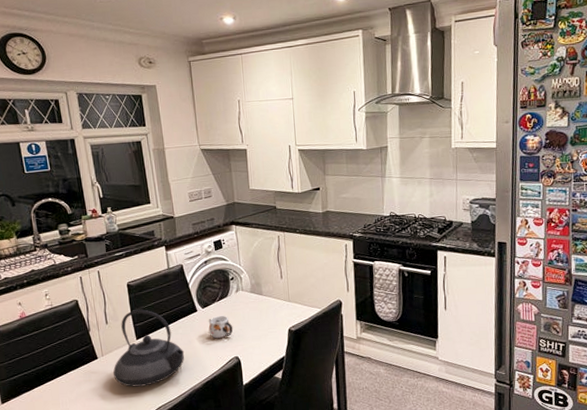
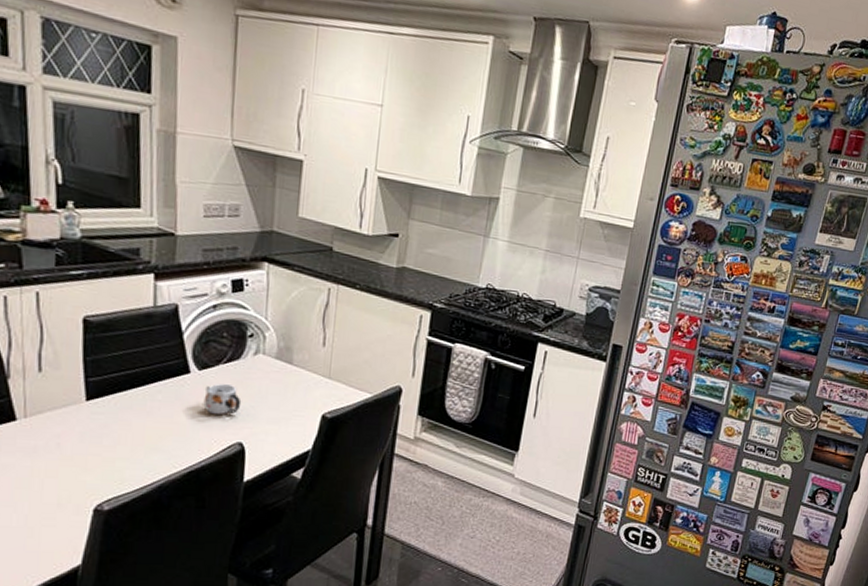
teapot: present [113,309,185,387] -> none [40,357,161,468]

